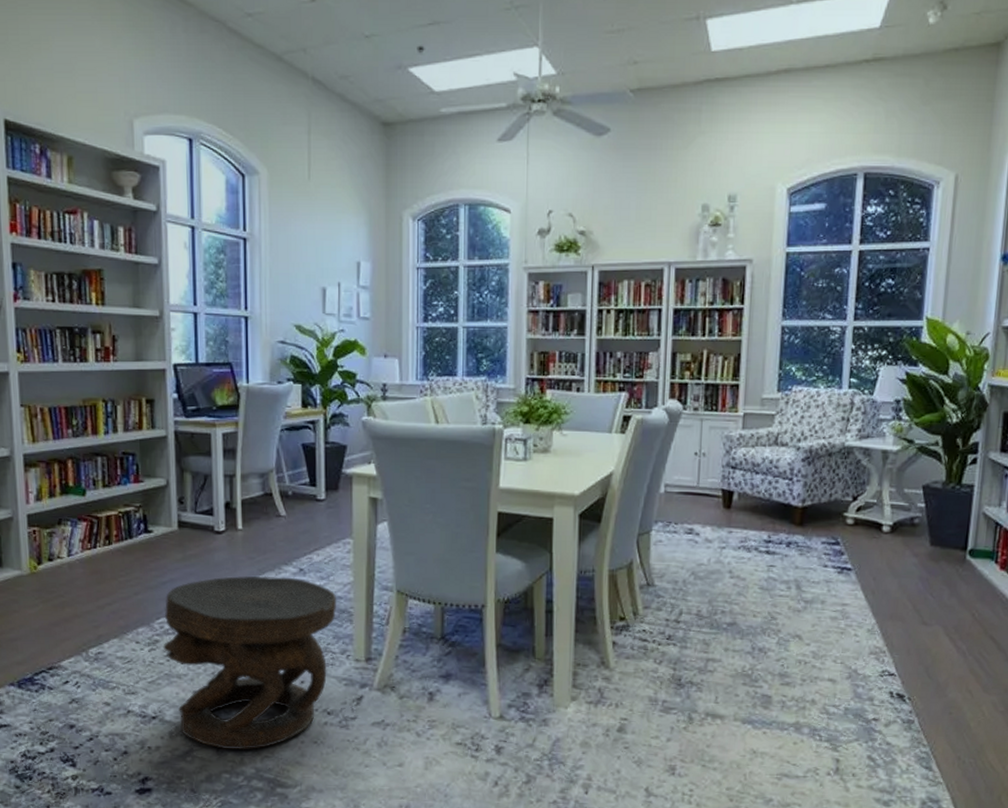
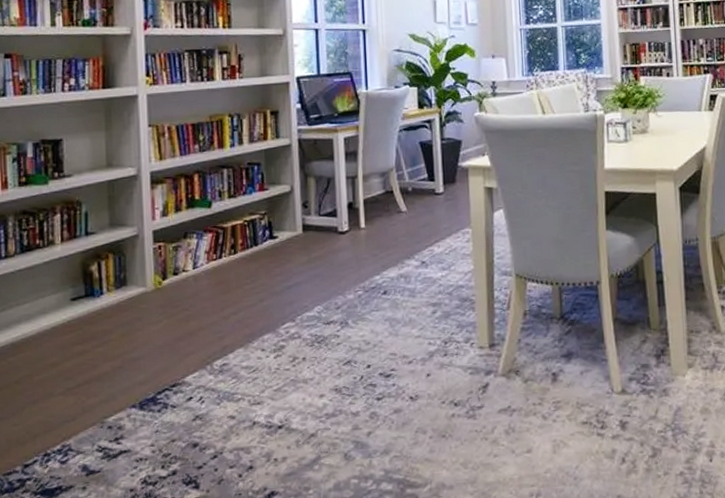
side table: present [163,575,337,750] -> none [288,270,459,454]

